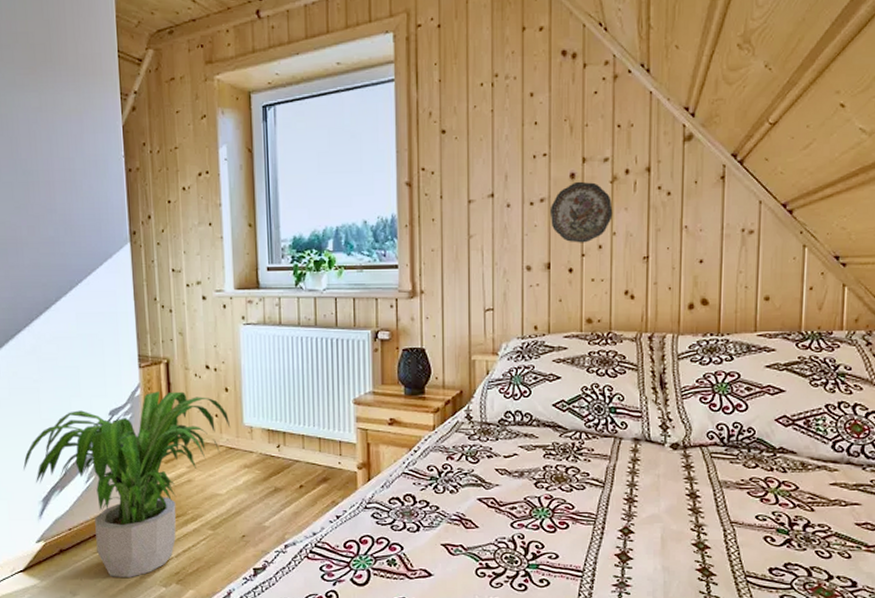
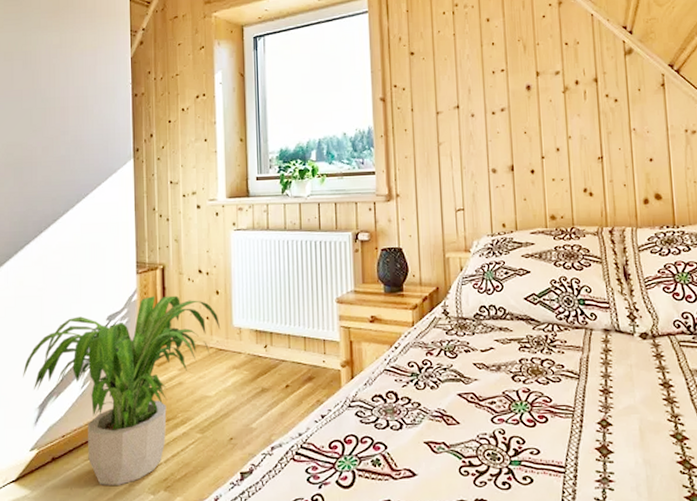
decorative plate: present [549,181,613,243] -> none [510,92,567,147]

